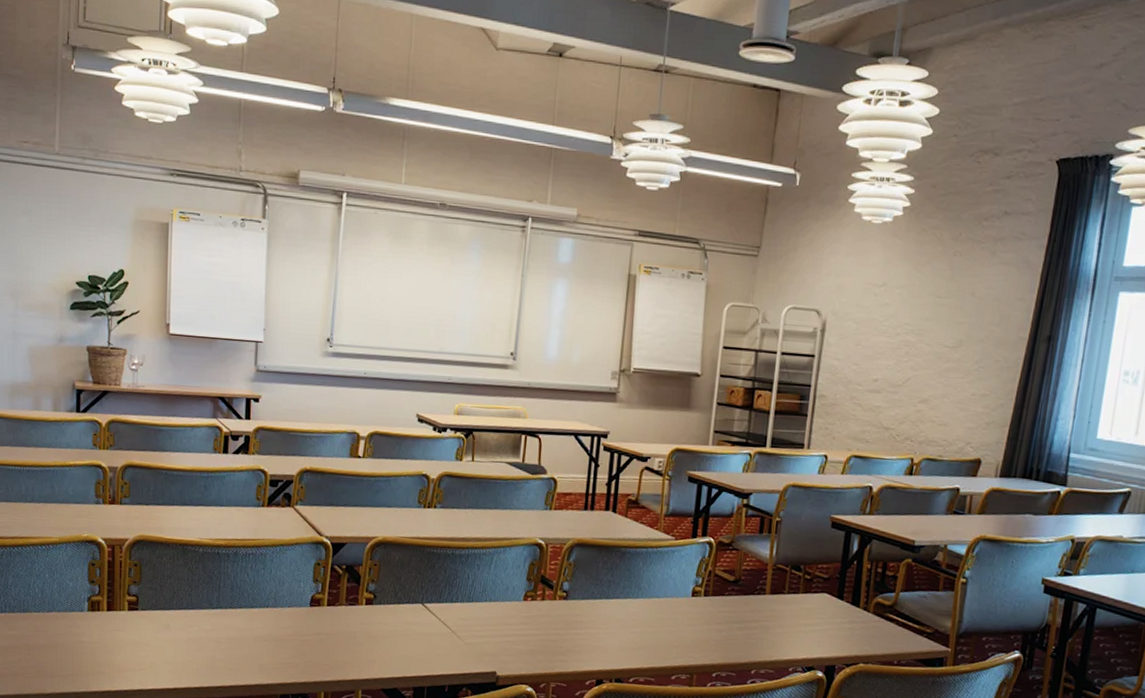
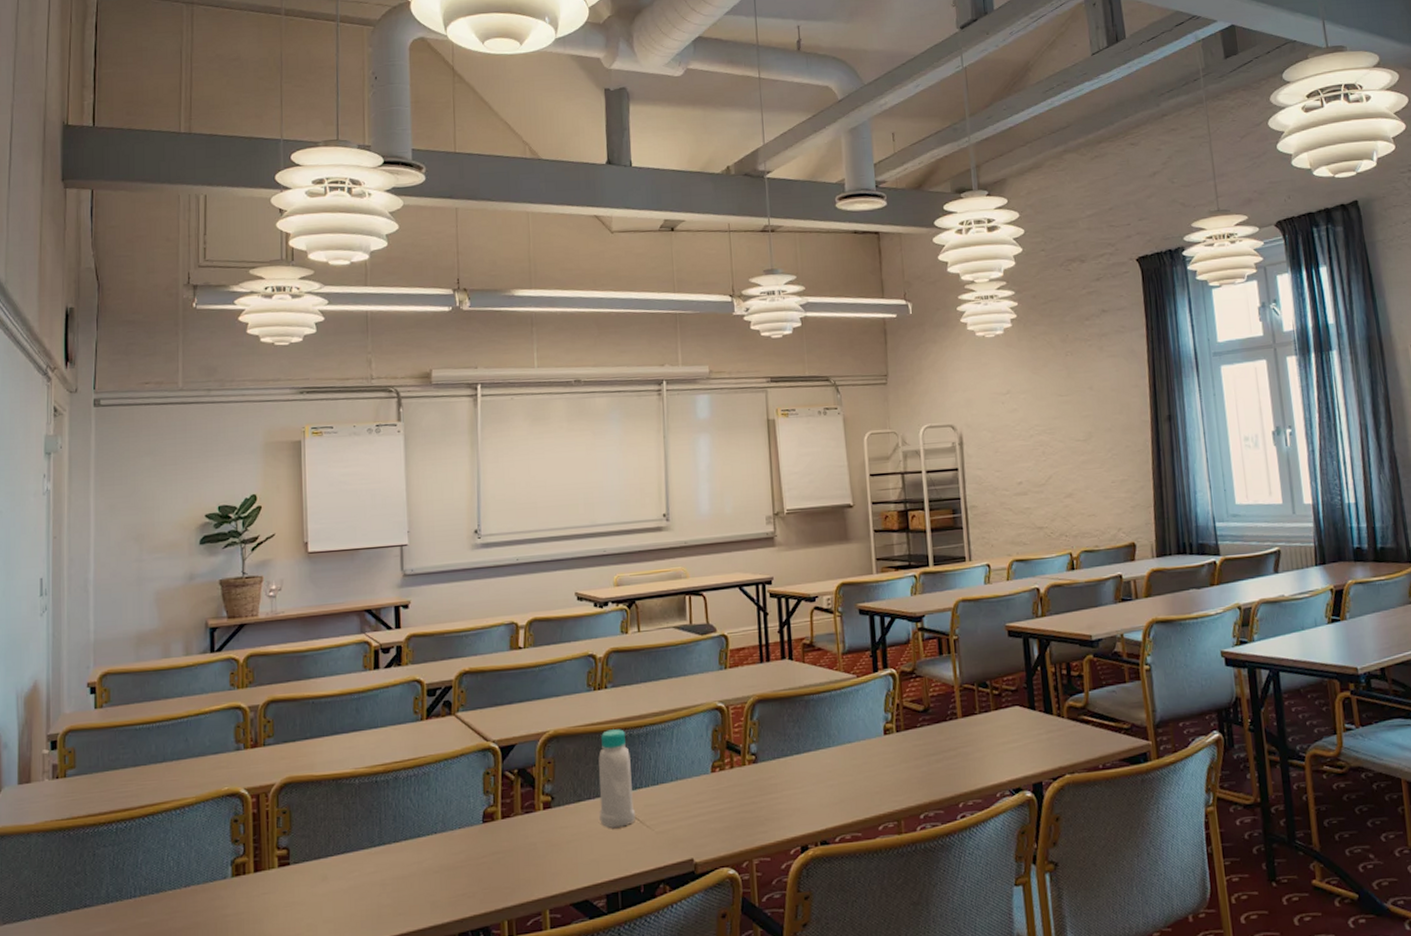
bottle: none [415,545,450,633] -> present [598,729,635,828]

